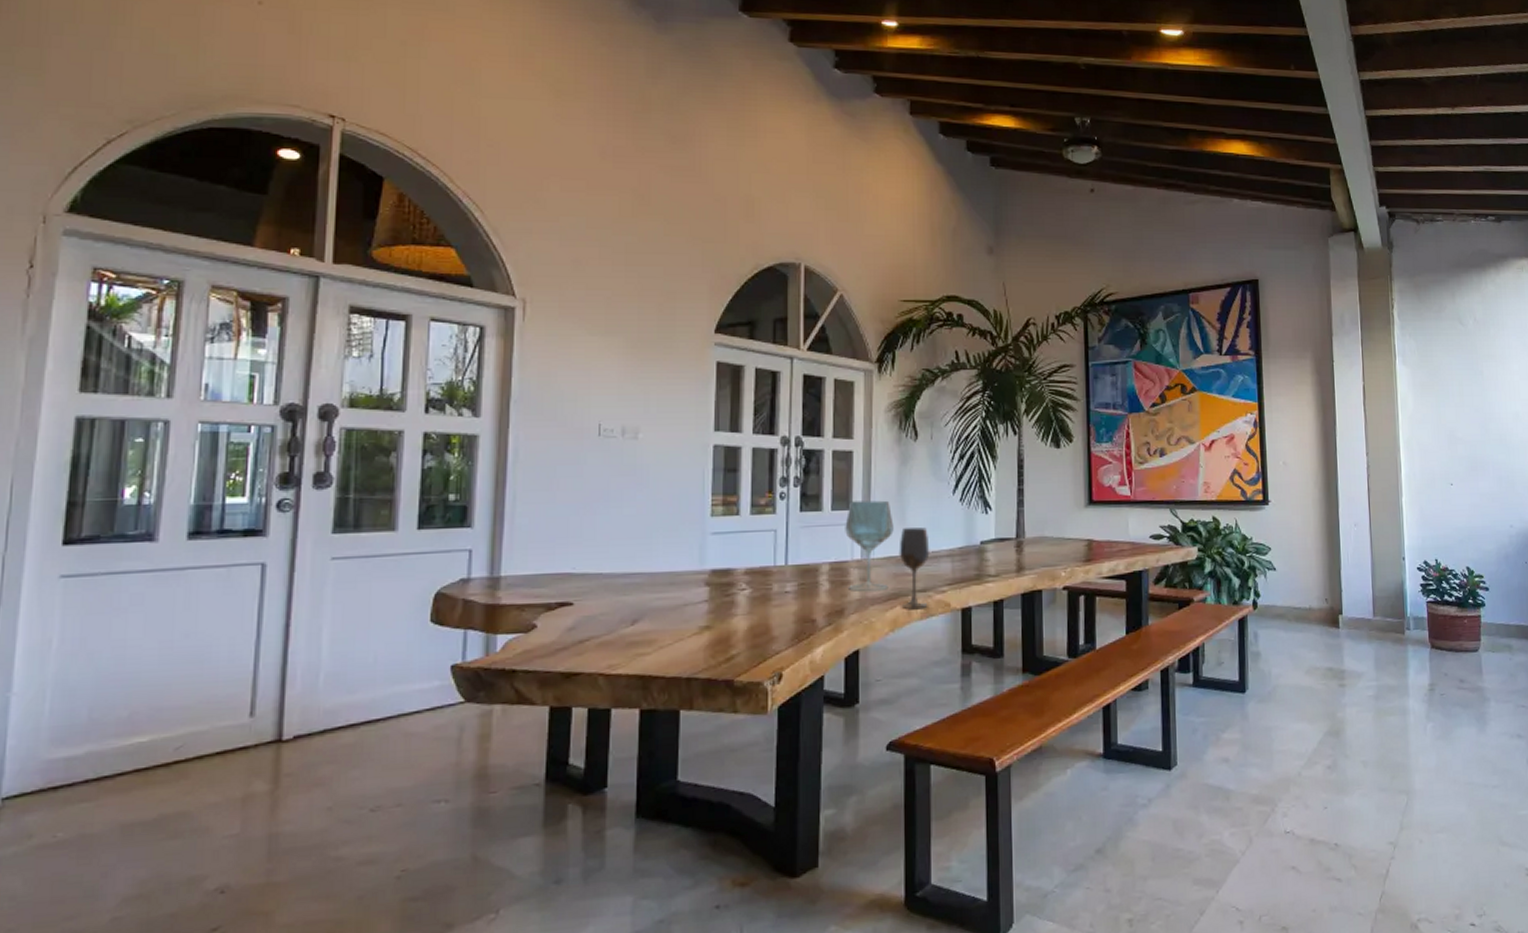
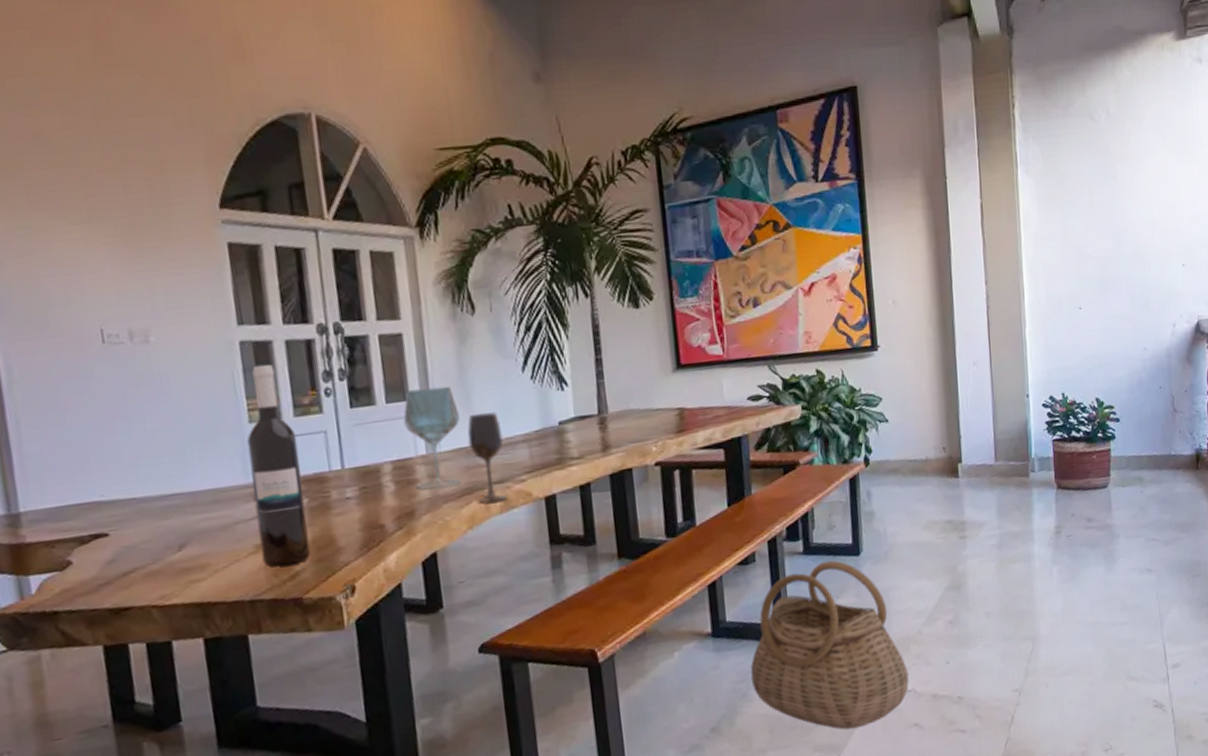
wine bottle: none [703,466,750,649] -> present [247,364,311,567]
basket: none [1137,694,1288,866] -> present [750,560,909,730]

